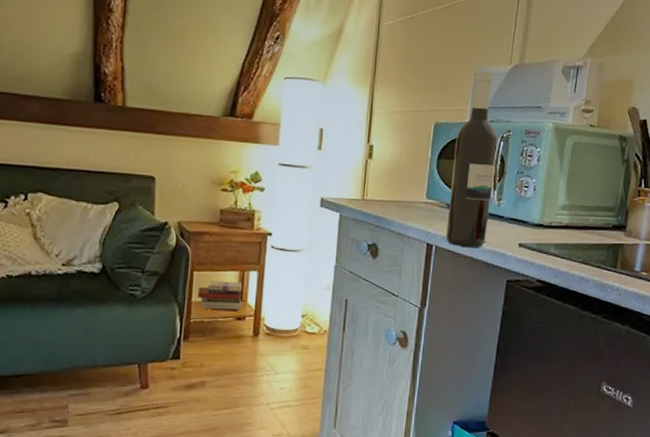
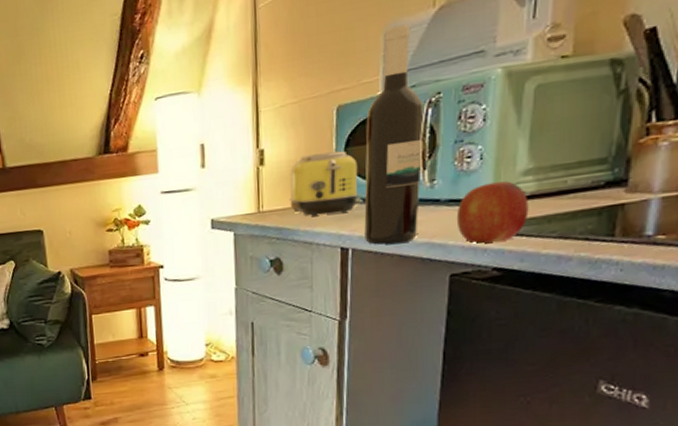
books: present [198,280,243,312] -> none [99,319,143,350]
toaster: none [389,158,446,214] -> present [289,150,359,217]
fruit: none [514,210,564,260] -> present [456,181,529,243]

